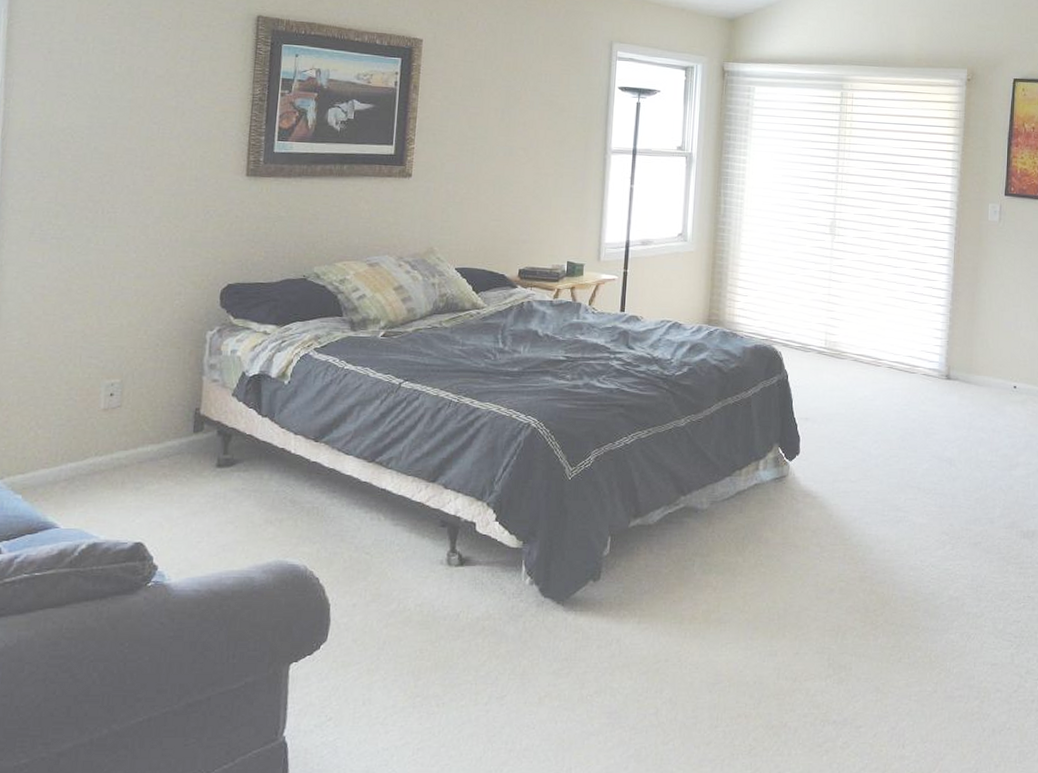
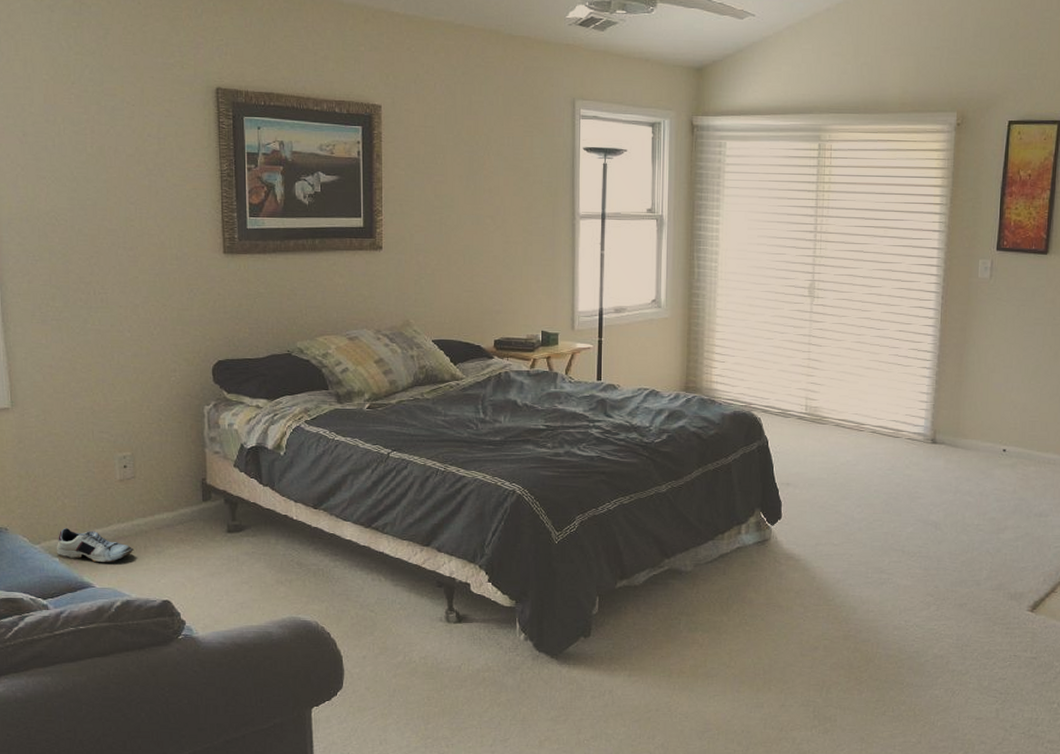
shoe: none [20,462,110,501] -> present [56,528,135,563]

